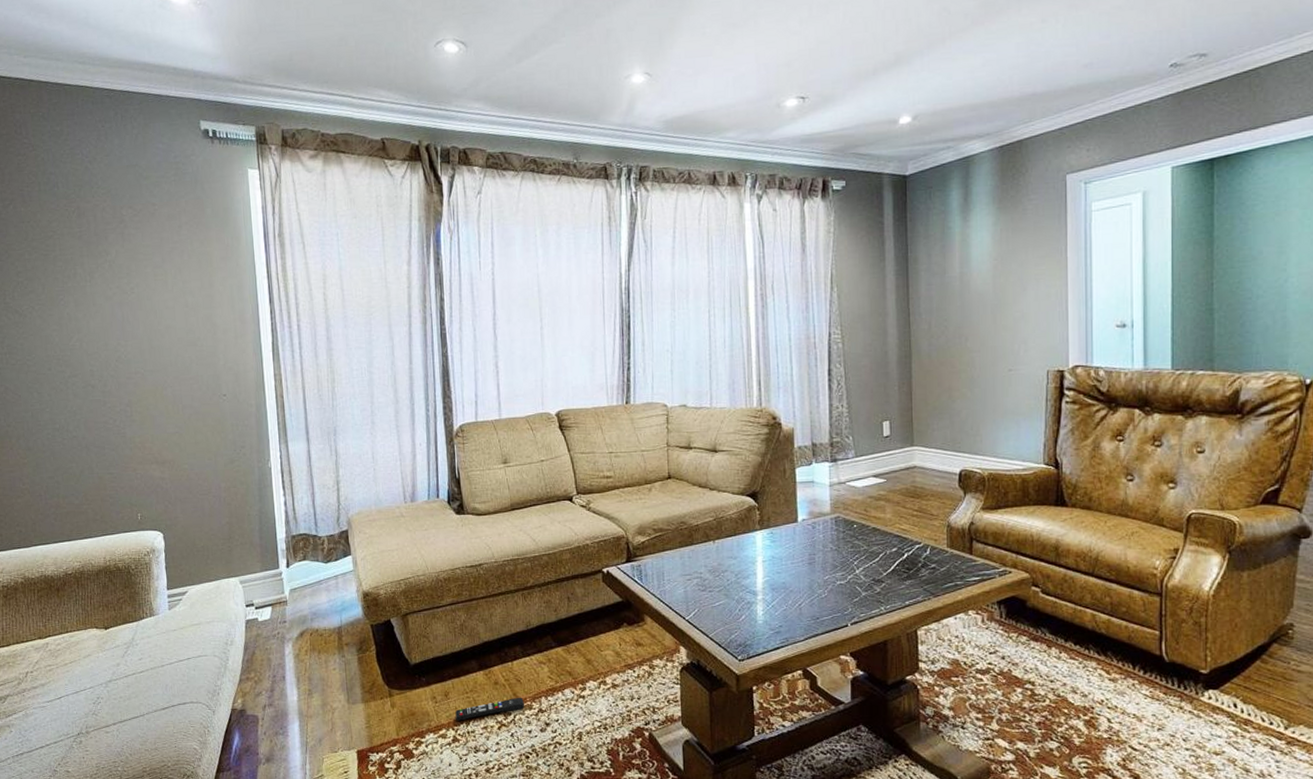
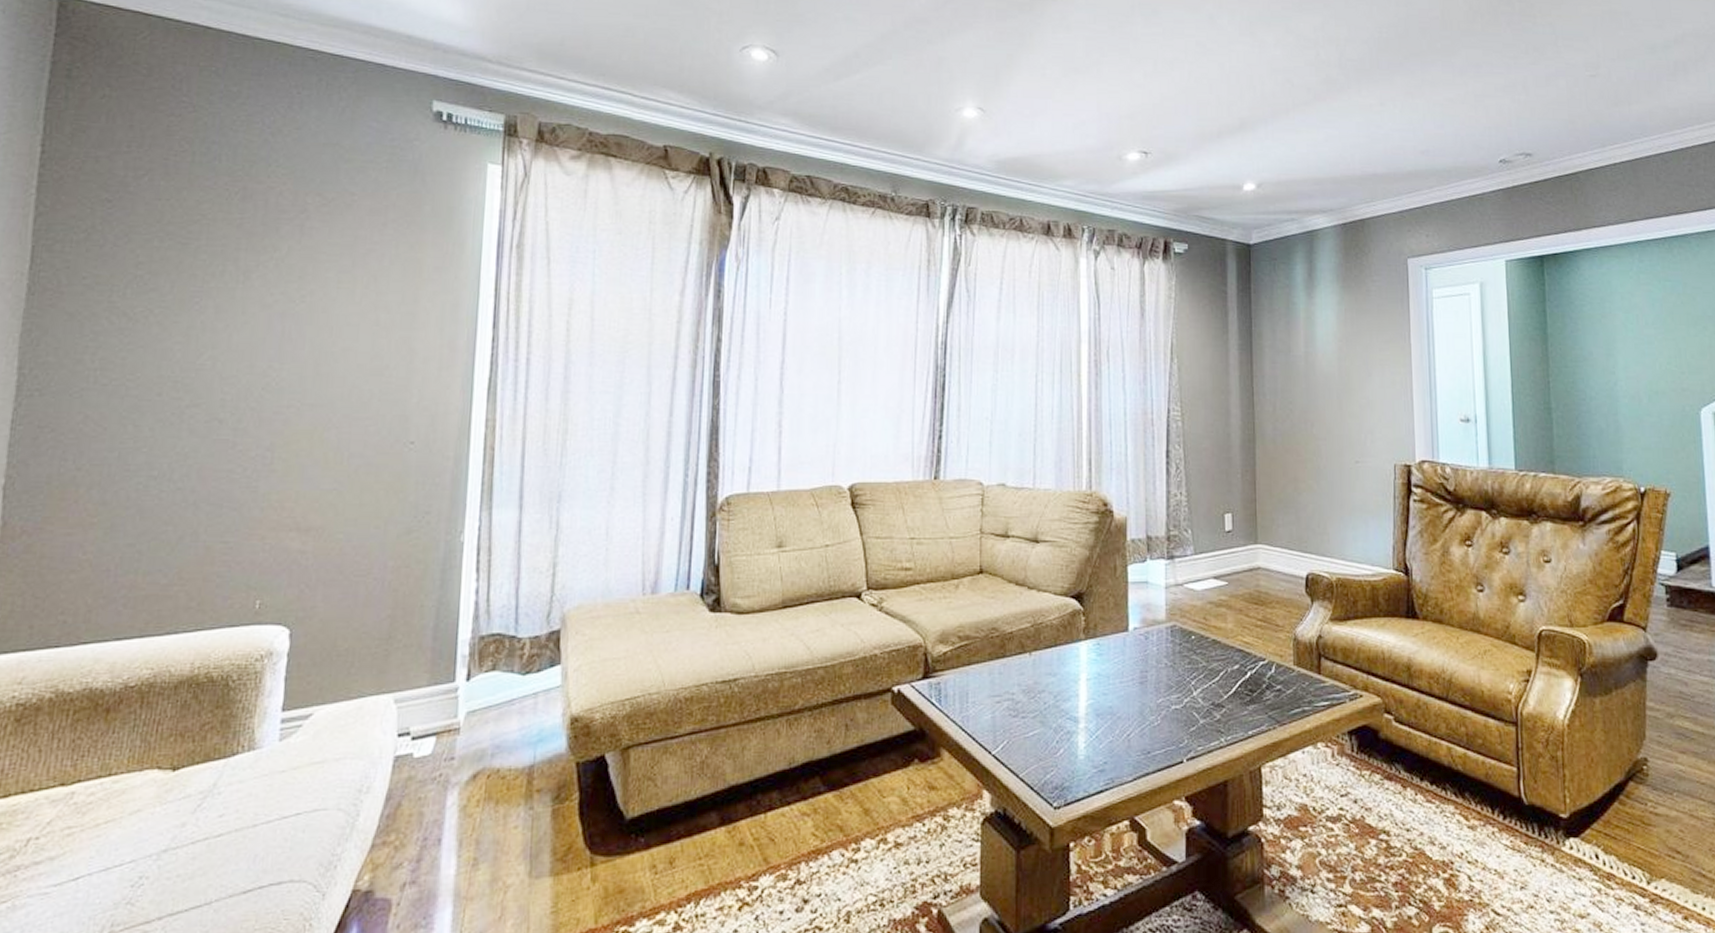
remote control: present [455,697,525,721] -> none [681,863,778,900]

